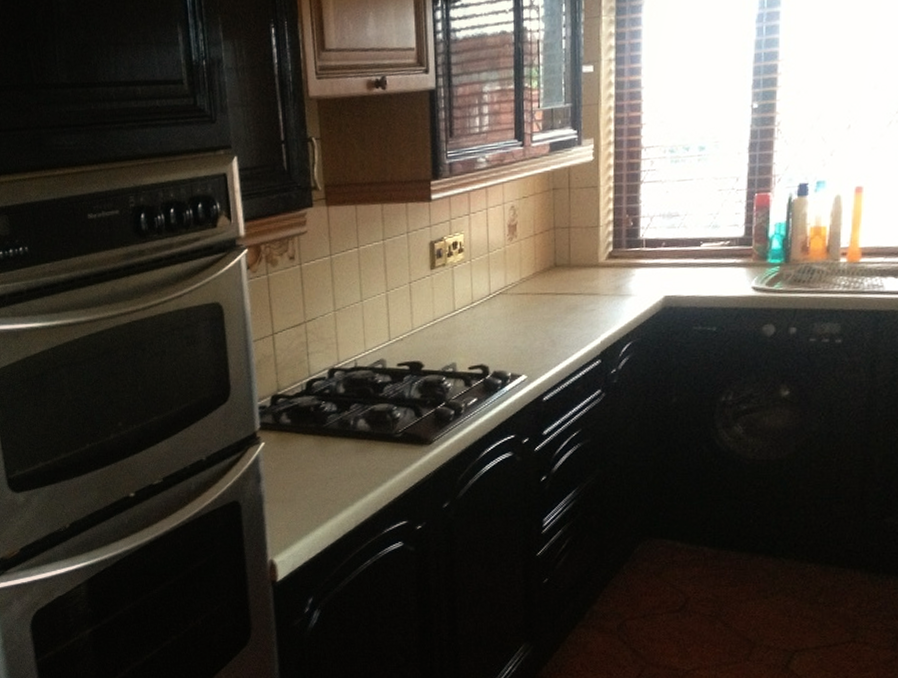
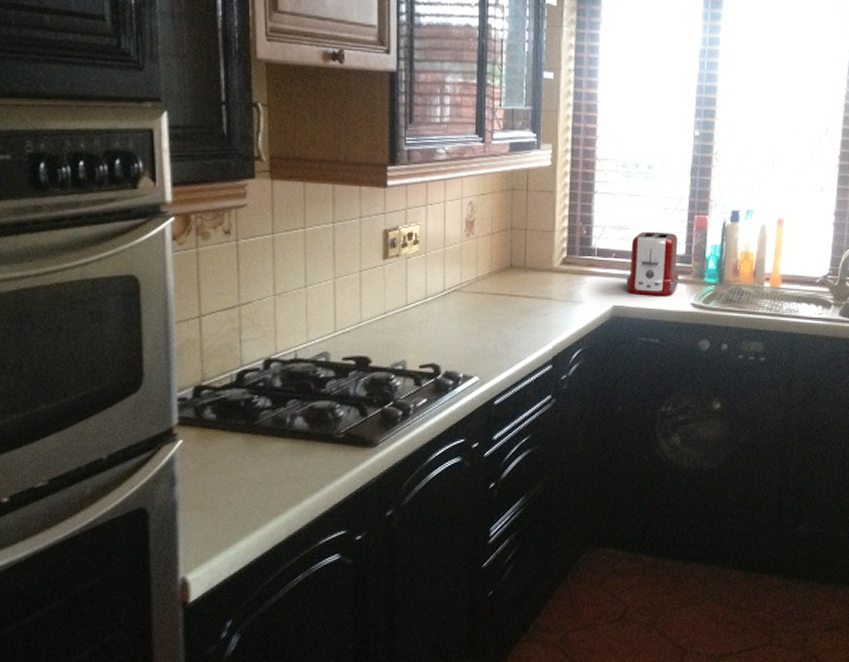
toaster: none [677,215,738,283] -> present [625,231,679,296]

